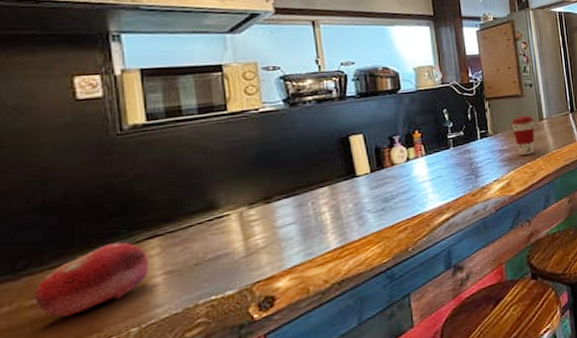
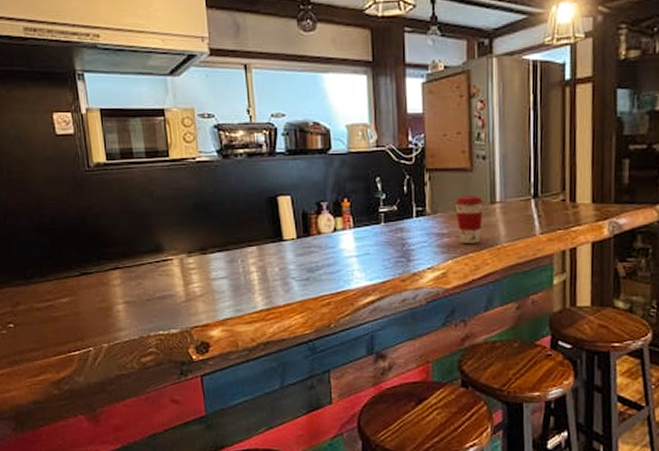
fruit: present [35,242,150,317] -> none [39,268,114,323]

